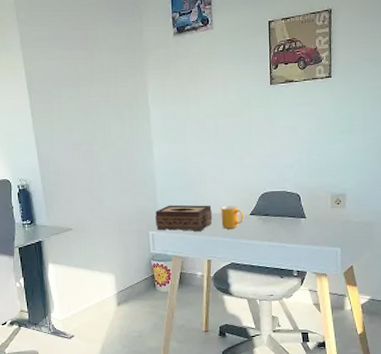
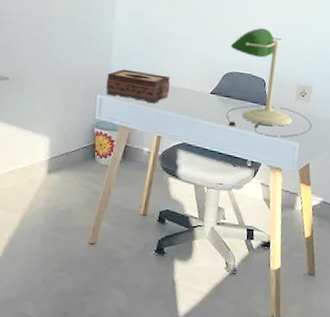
mug: present [221,205,244,229] -> none [178,79,204,106]
desk lamp: none [263,146,351,246] -> present [226,27,312,138]

